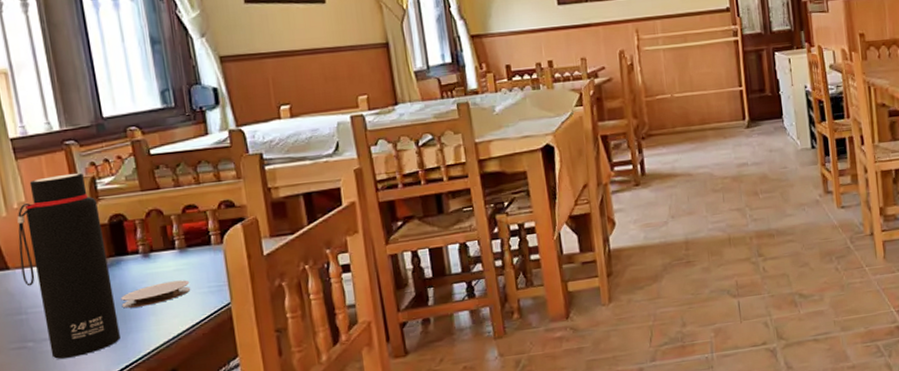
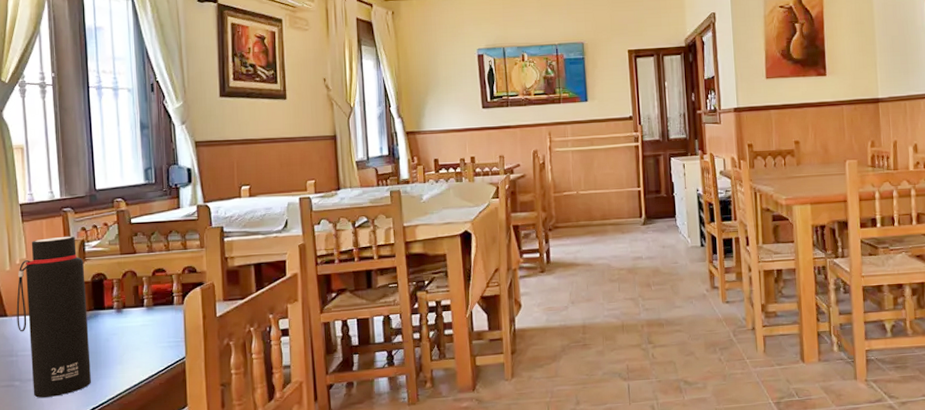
coaster: present [120,280,191,309] -> none [95,334,153,357]

